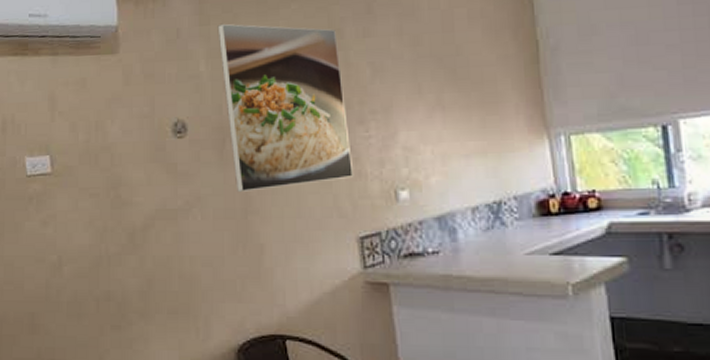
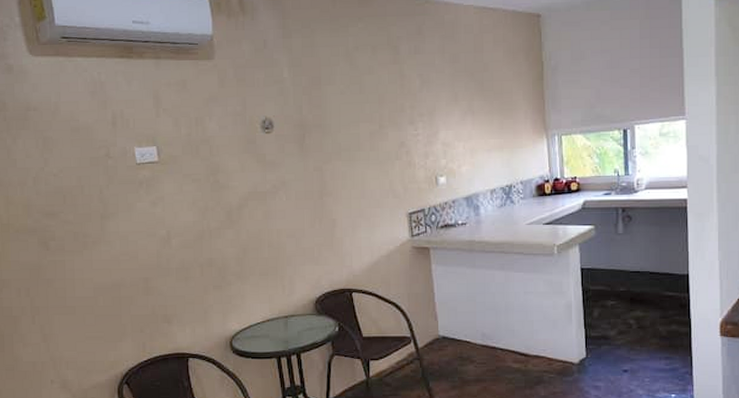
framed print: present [217,23,354,192] -> none [298,37,406,177]

